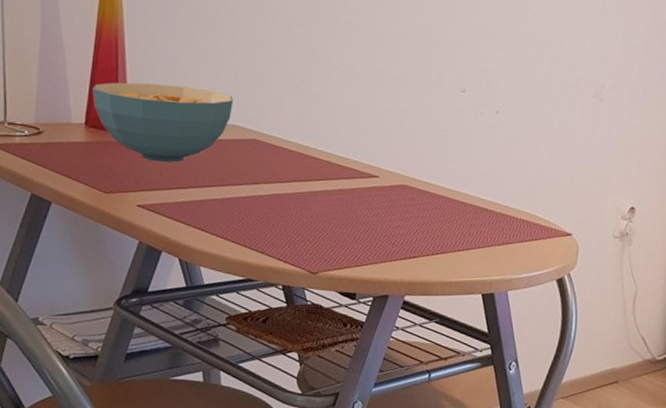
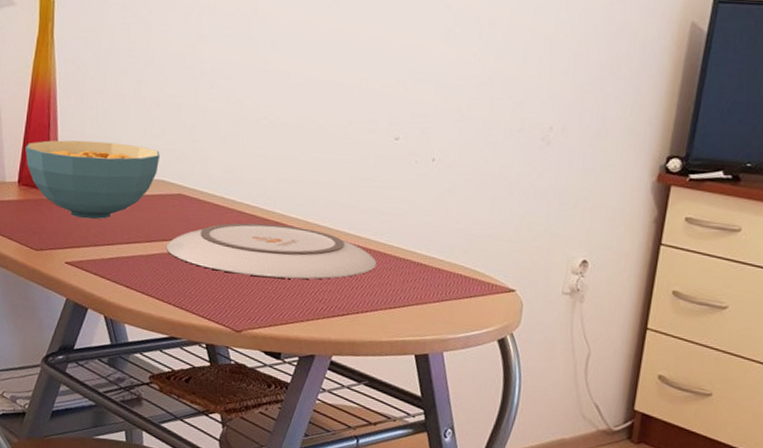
plate: none [240,168,446,224] -> present [165,223,377,280]

